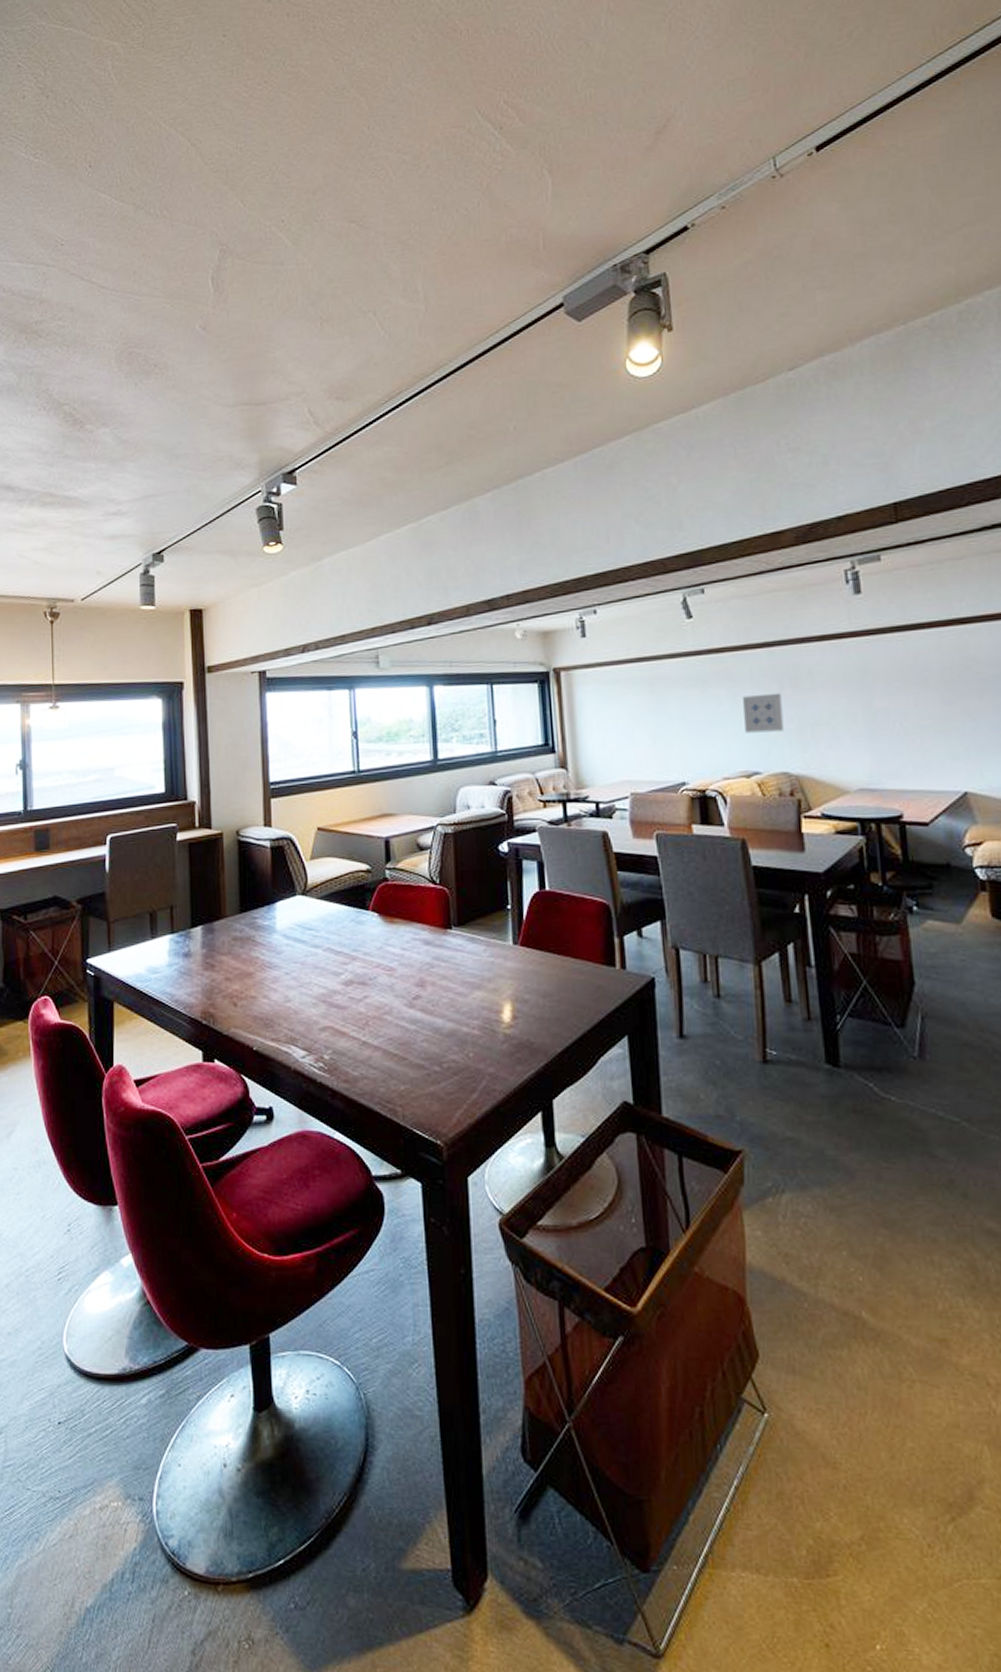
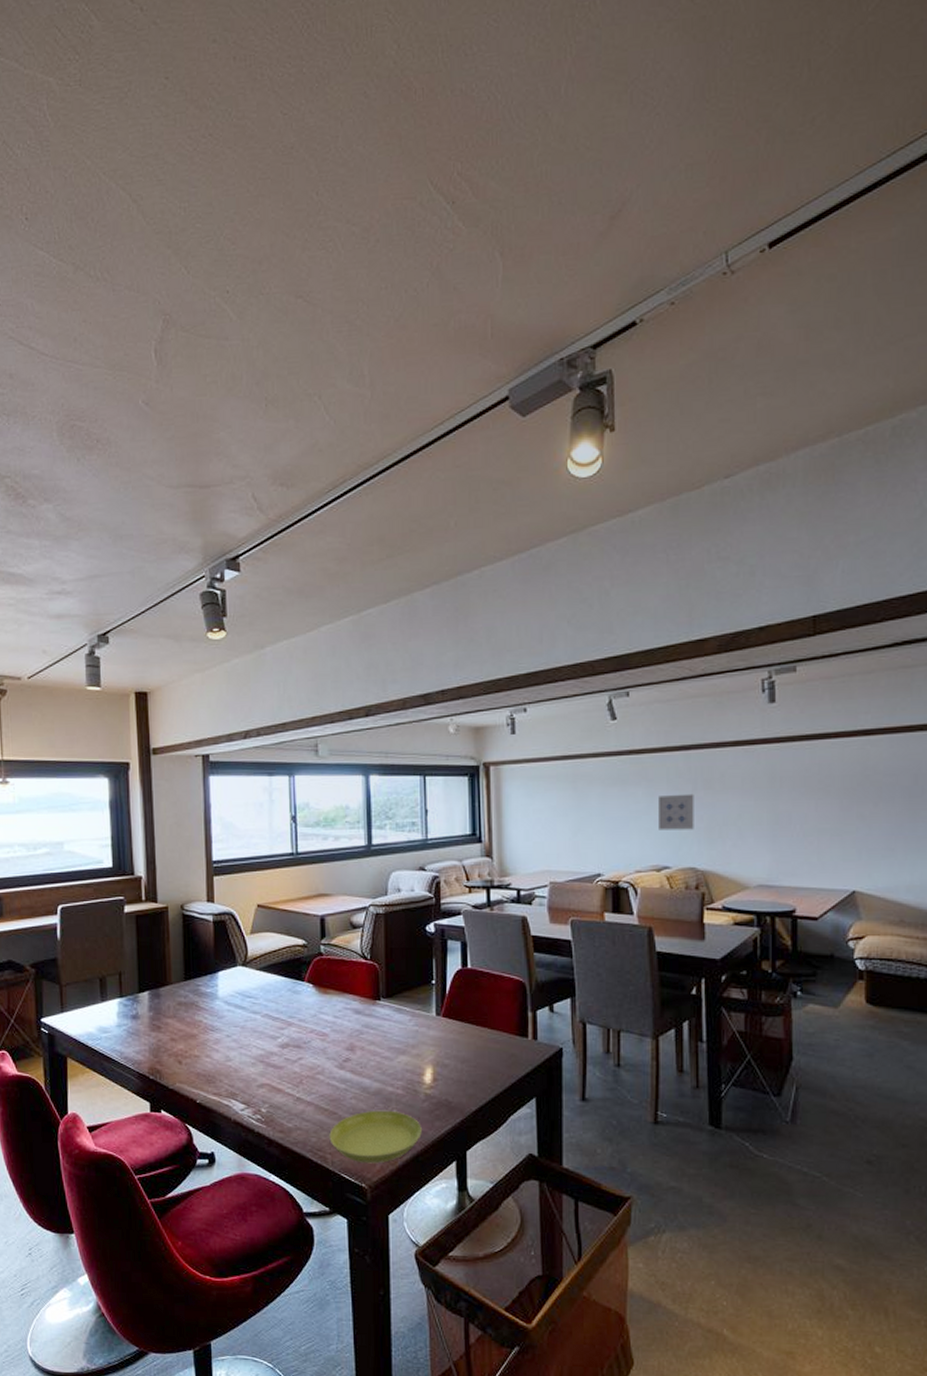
saucer: none [399,1054,502,1117] -> present [329,1110,422,1164]

